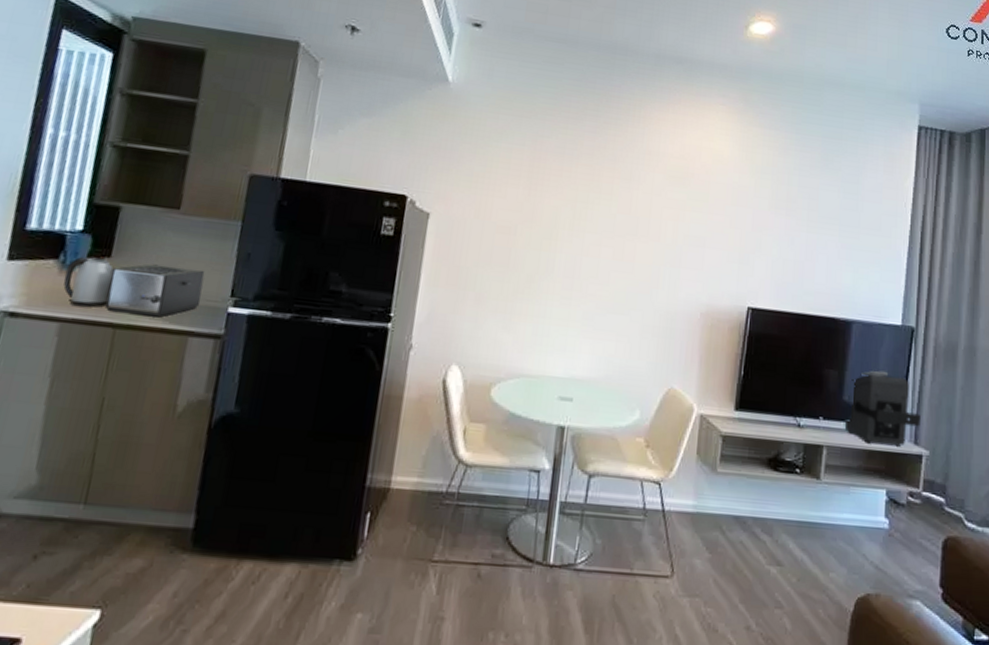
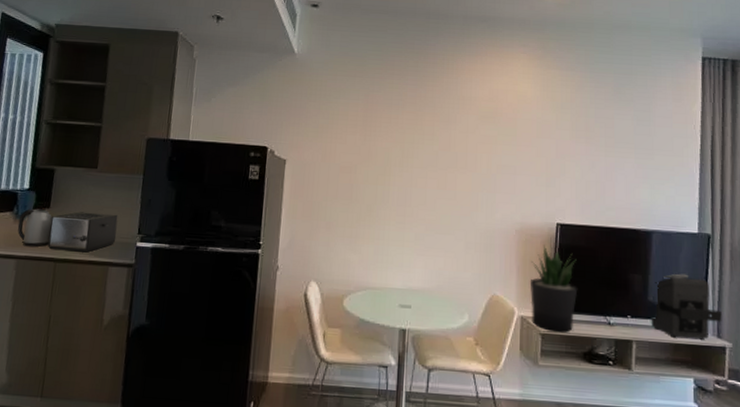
planter: none [712,331,768,435] -> present [531,244,578,333]

